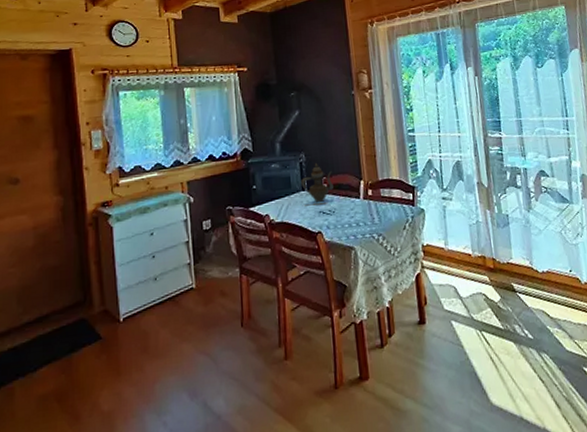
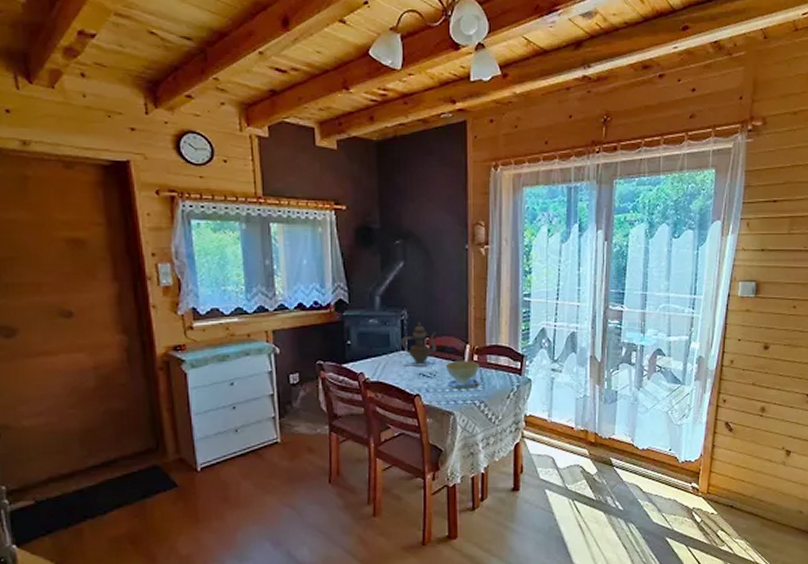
bowl: none [342,195,375,218] -> present [445,361,480,384]

